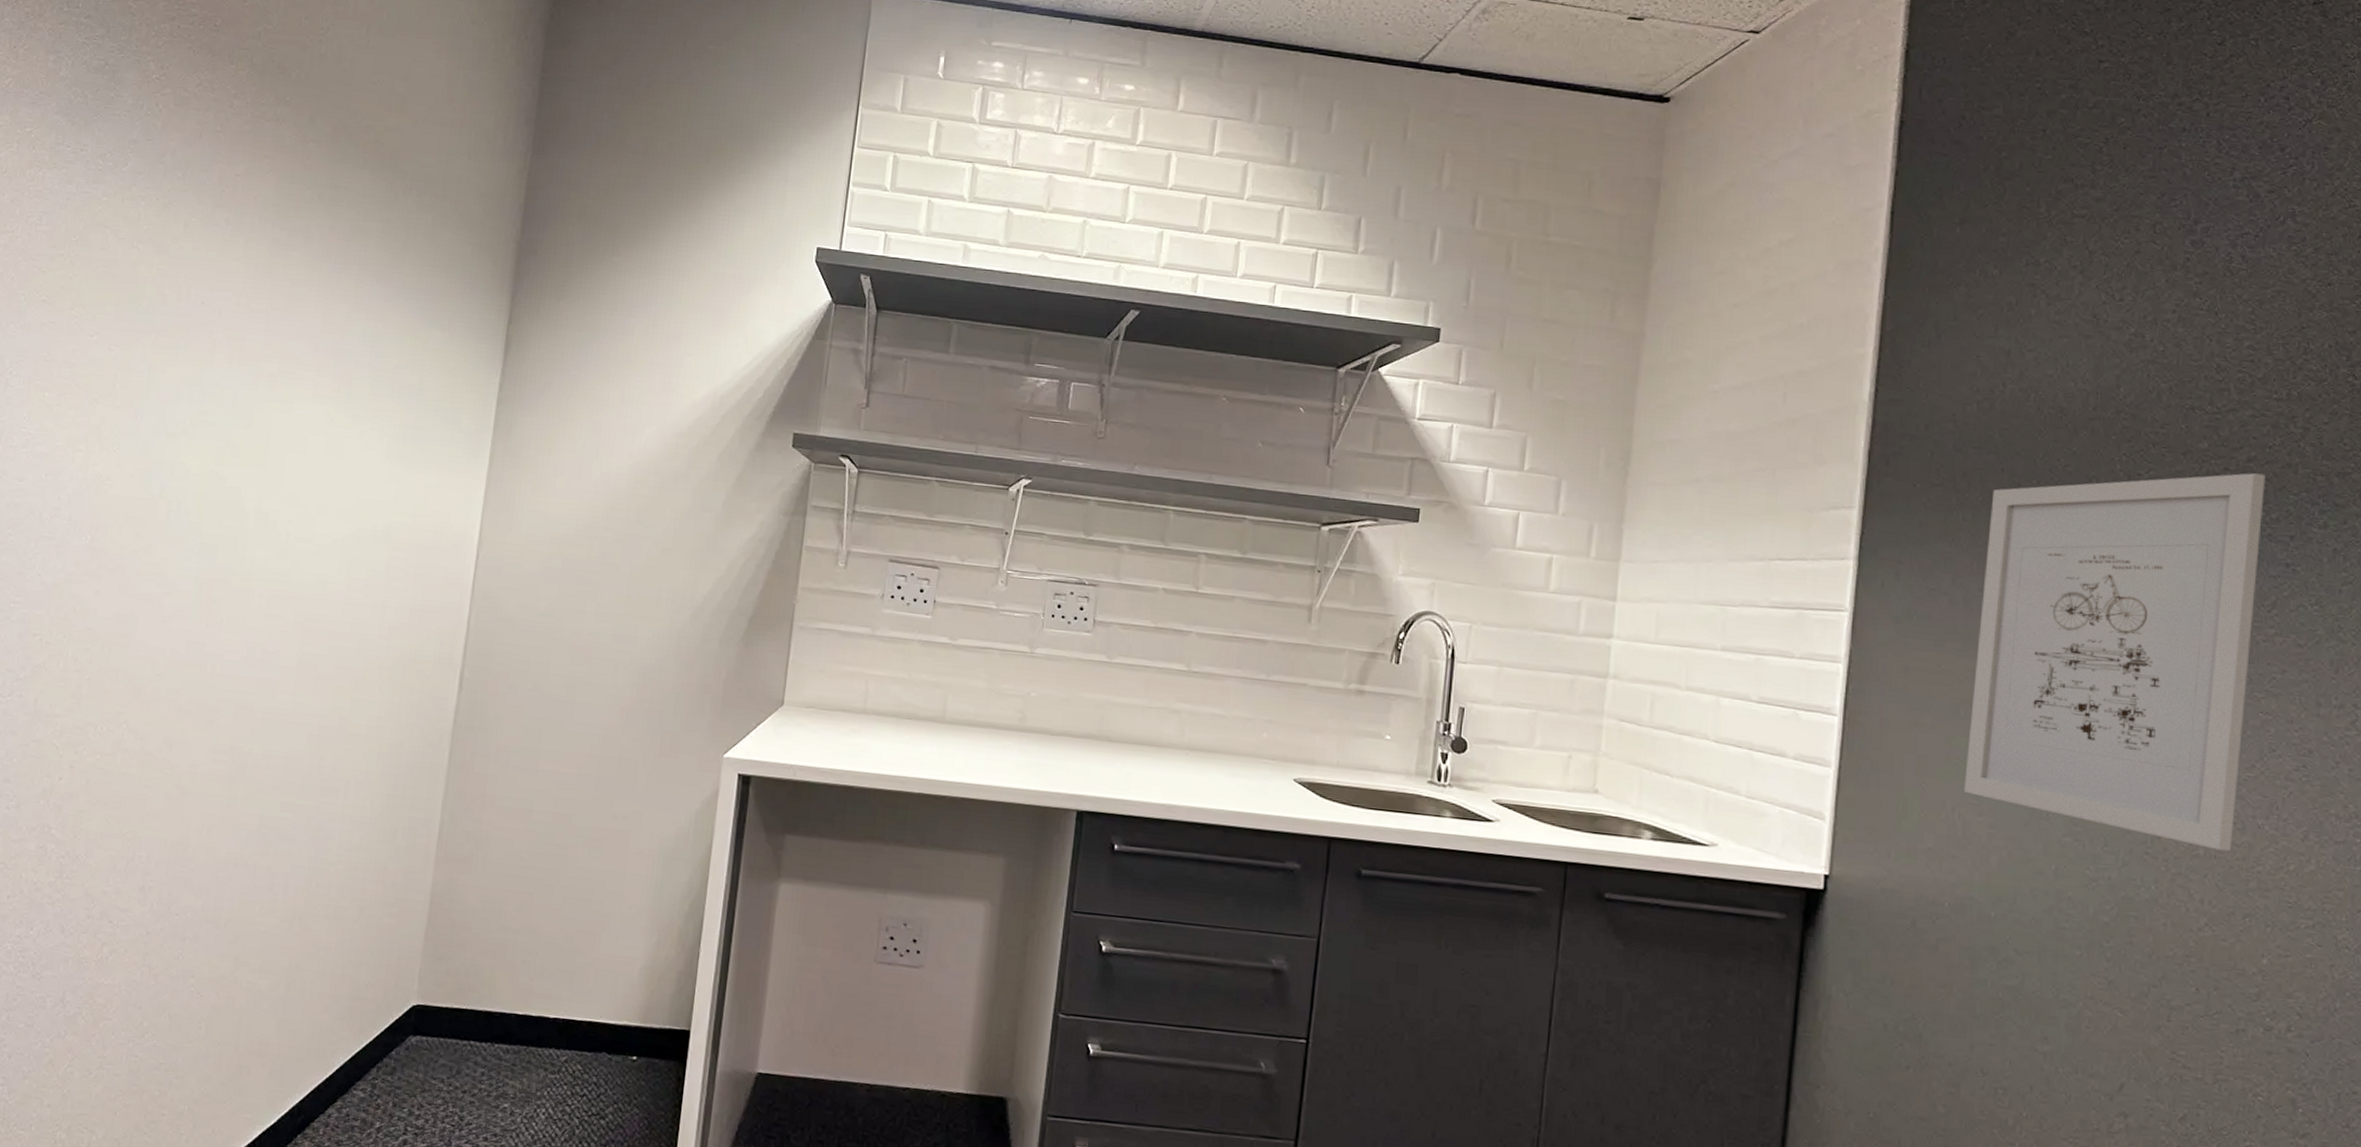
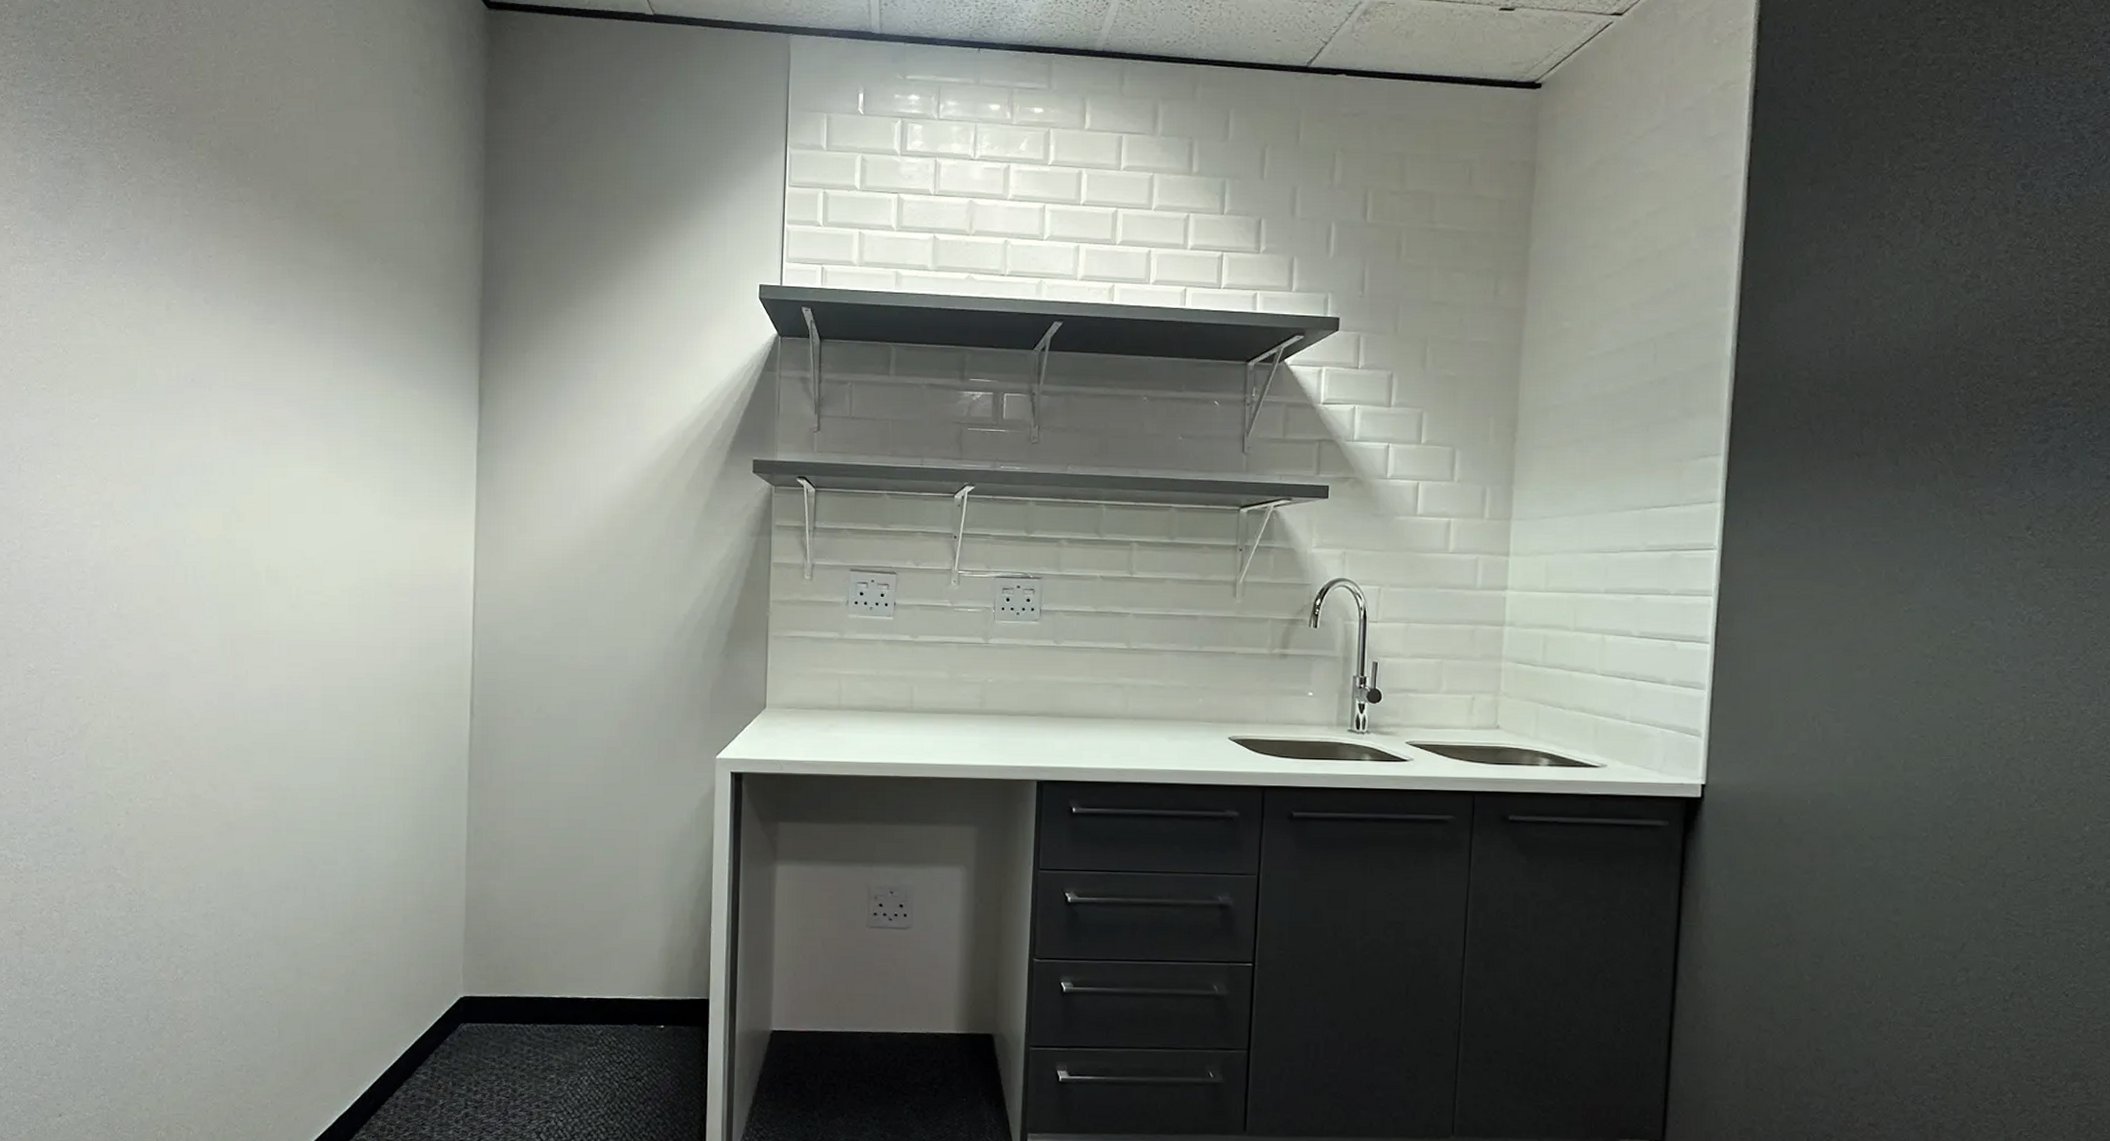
wall art: present [1964,473,2265,852] -> none [1823,396,2089,736]

